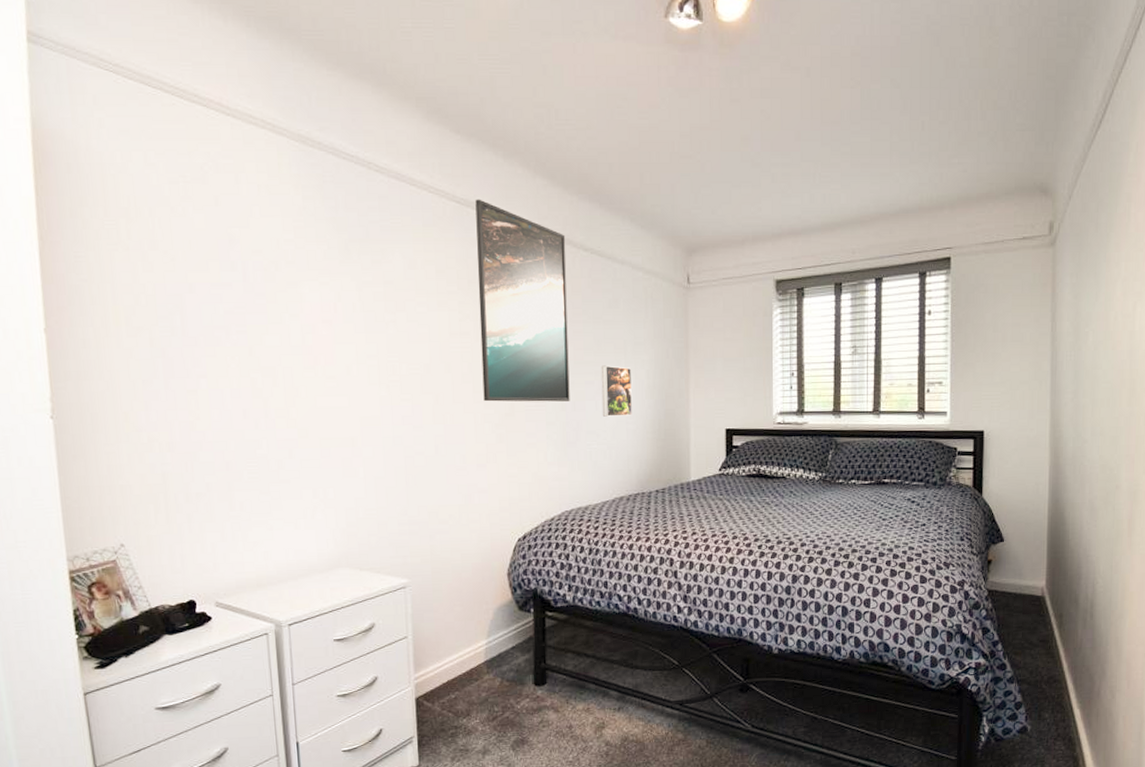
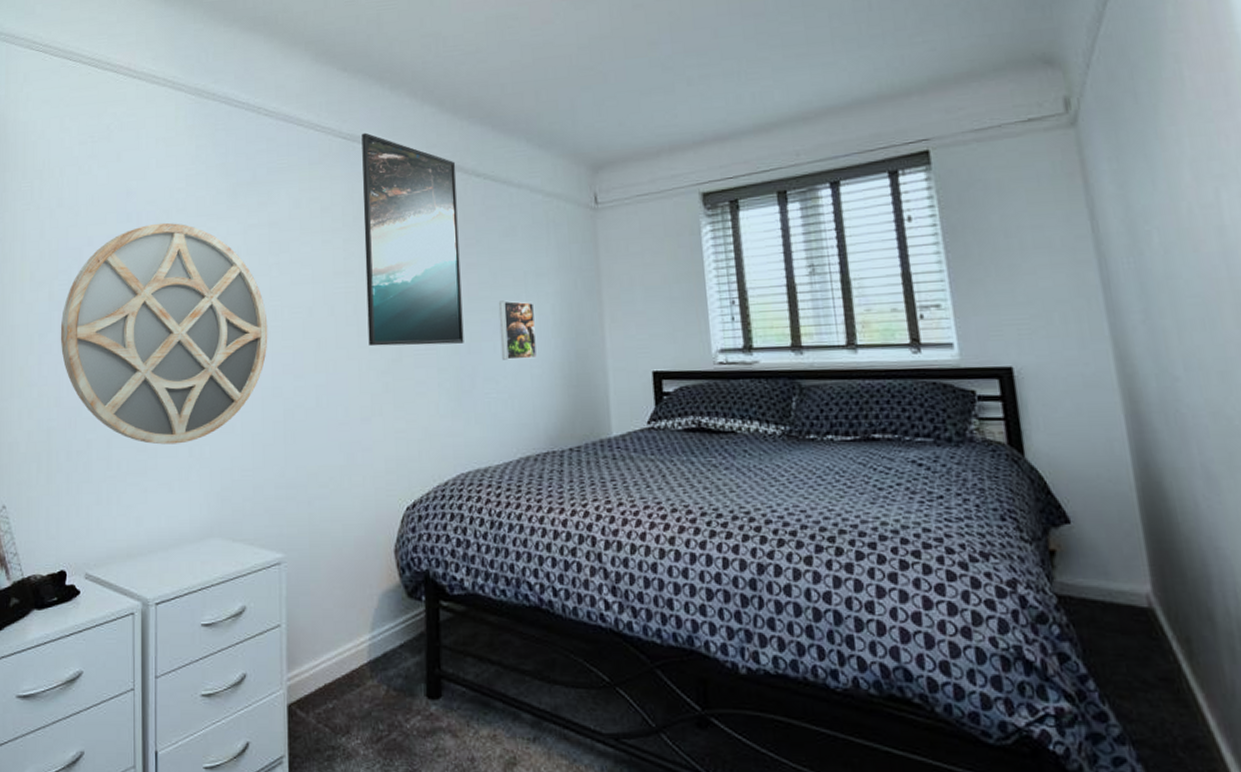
home mirror: none [166,274,387,487] -> present [60,222,268,445]

